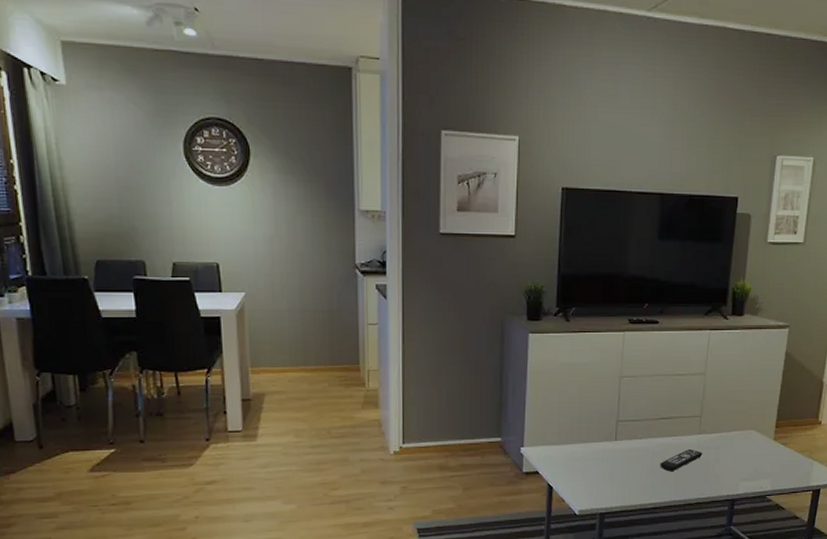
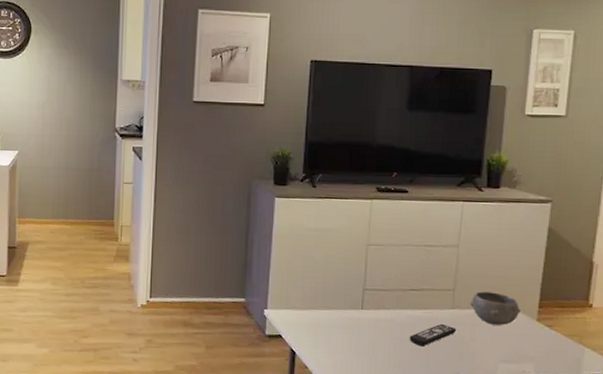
bowl: none [715,416,760,446] -> present [470,291,521,325]

